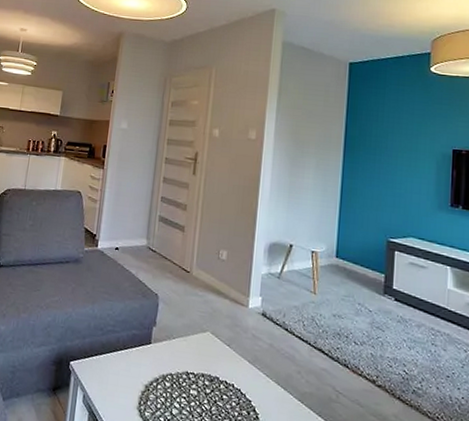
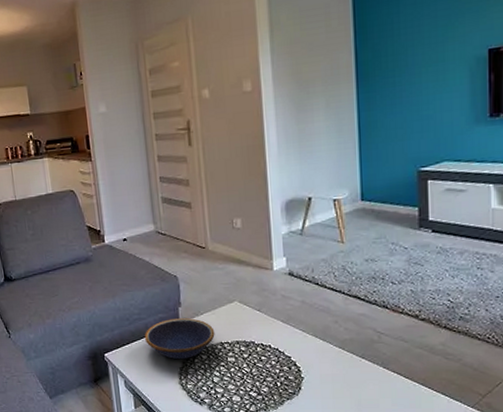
bowl: none [113,337,183,383] -> present [144,318,215,359]

